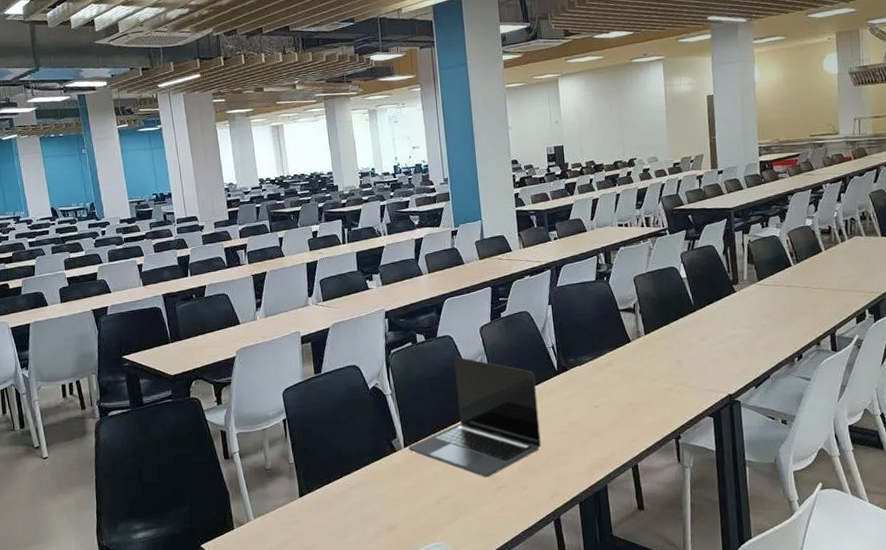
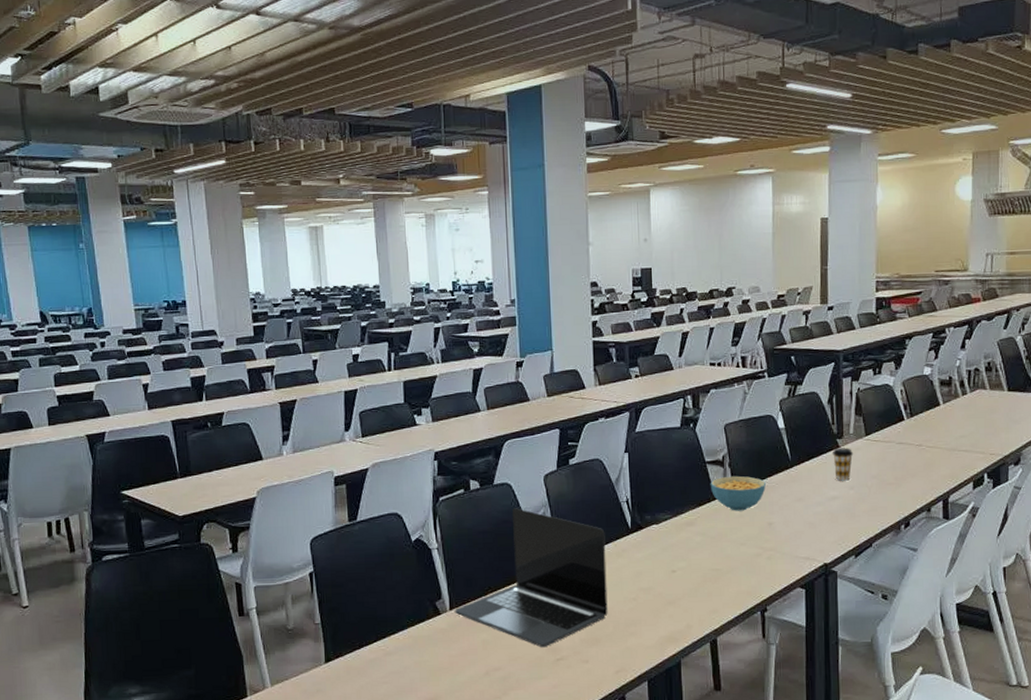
cereal bowl: none [624,320,673,352] -> present [710,475,766,511]
coffee cup: none [730,292,749,322] -> present [833,447,854,481]

